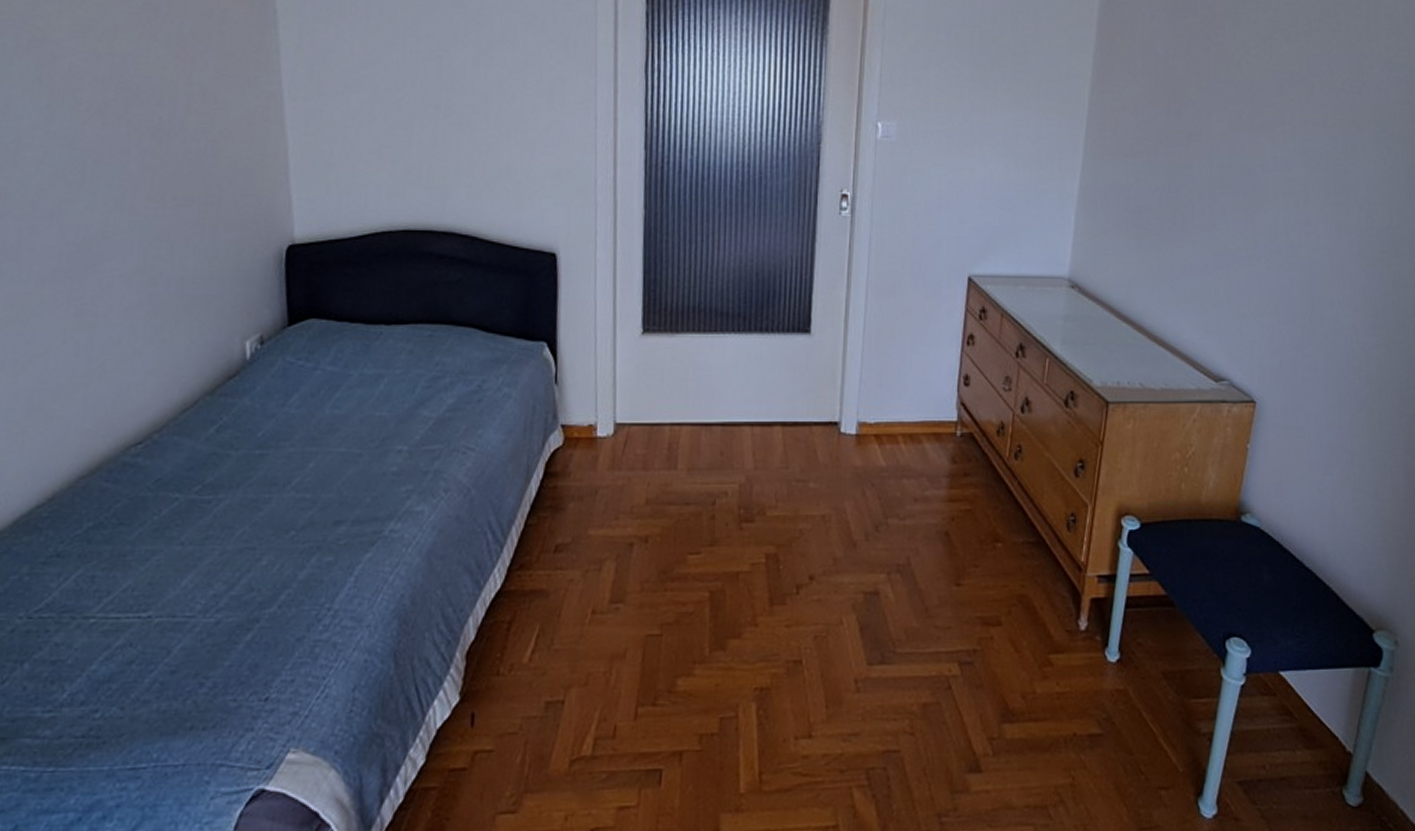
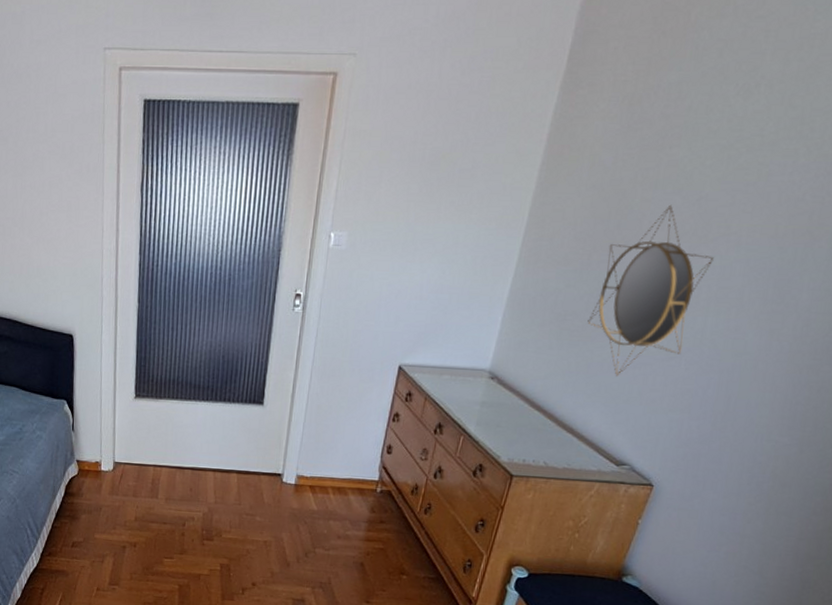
home mirror: none [1163,93,1274,279] -> present [587,204,714,376]

